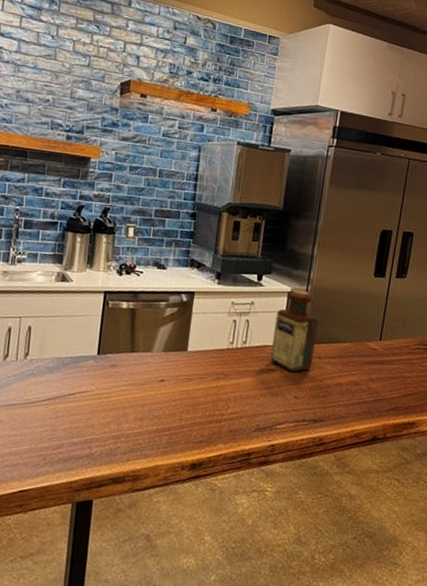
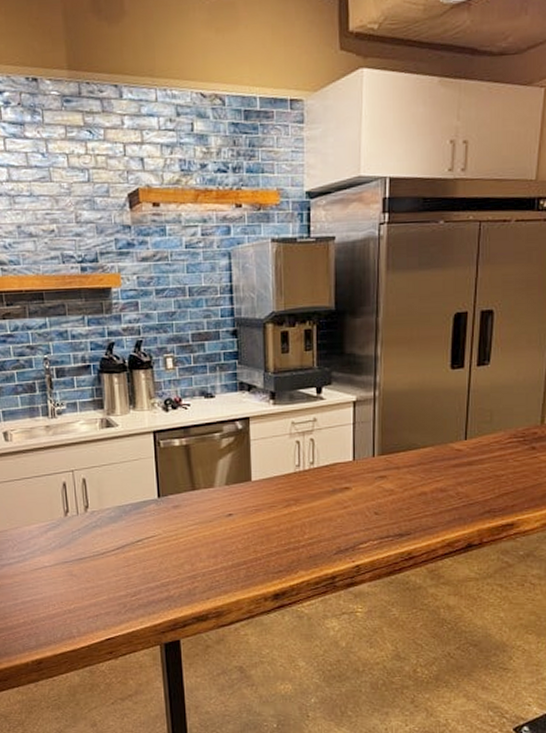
bottle: present [270,289,318,373] -> none [342,397,392,488]

